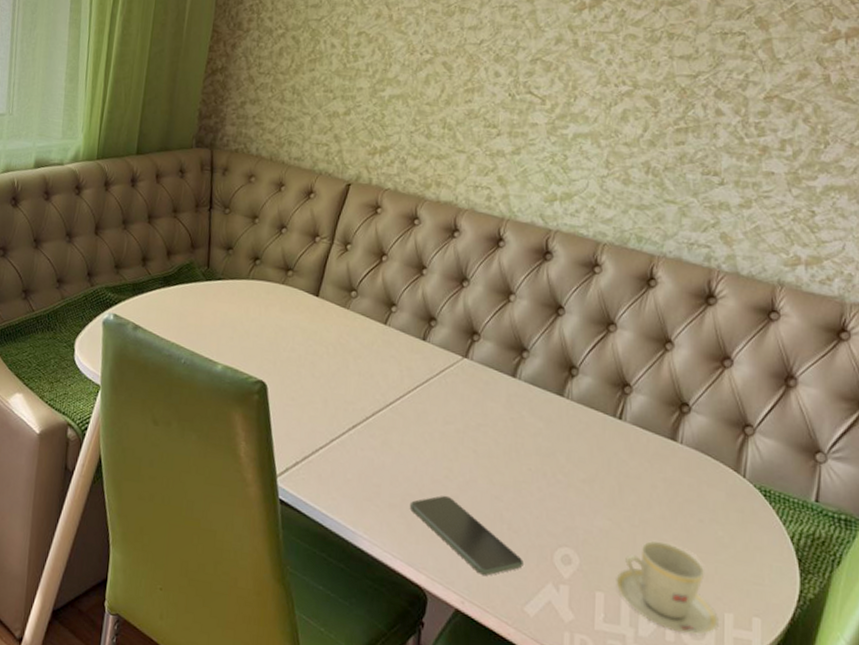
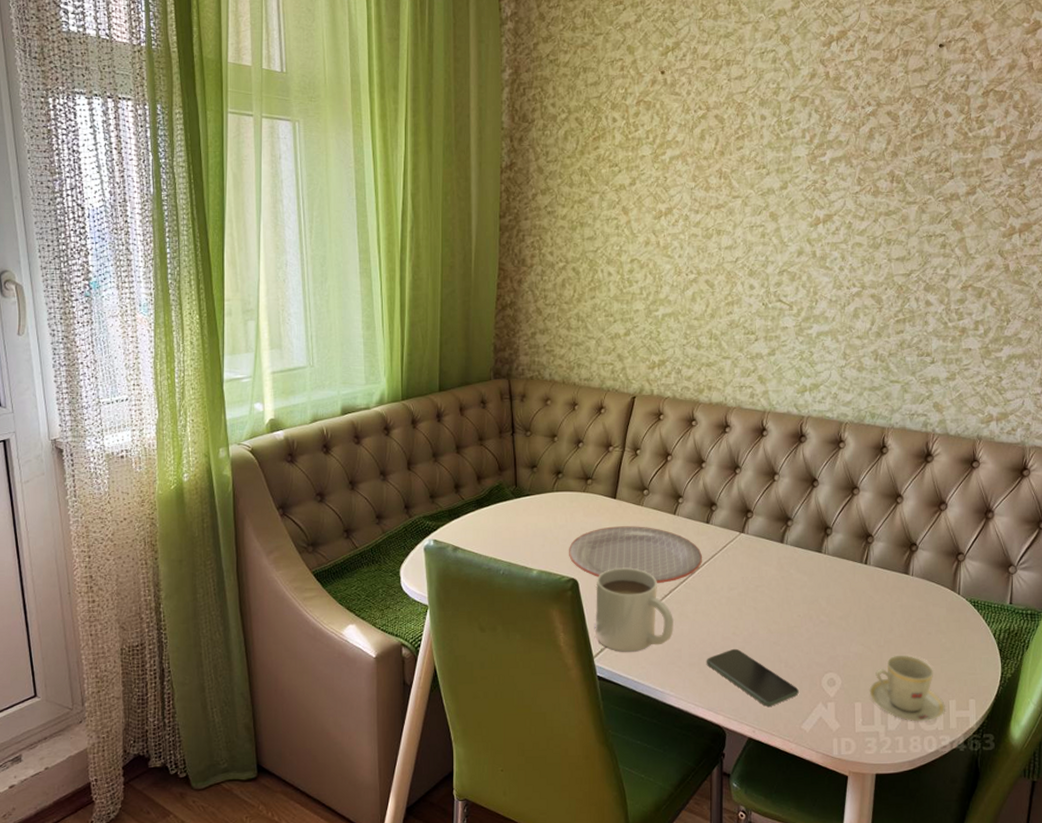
plate: none [258,327,414,403] -> present [568,526,702,583]
mug: none [280,377,374,478] -> present [595,567,674,652]

